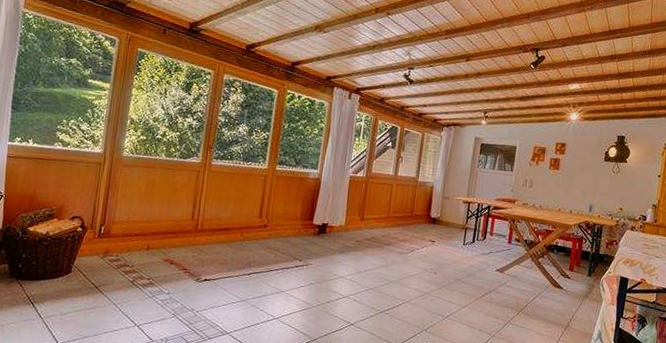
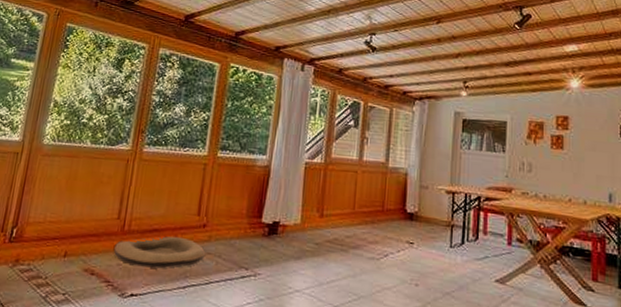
dog bed: none [190,234,267,260] -> present [114,236,206,269]

